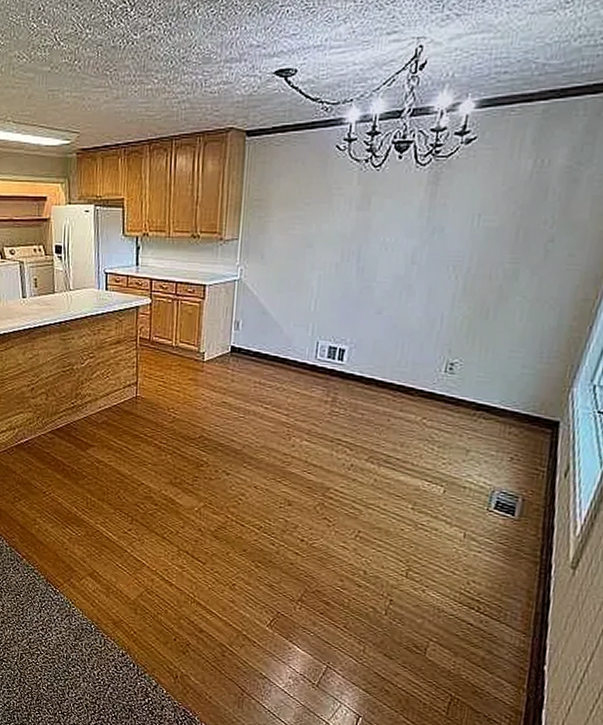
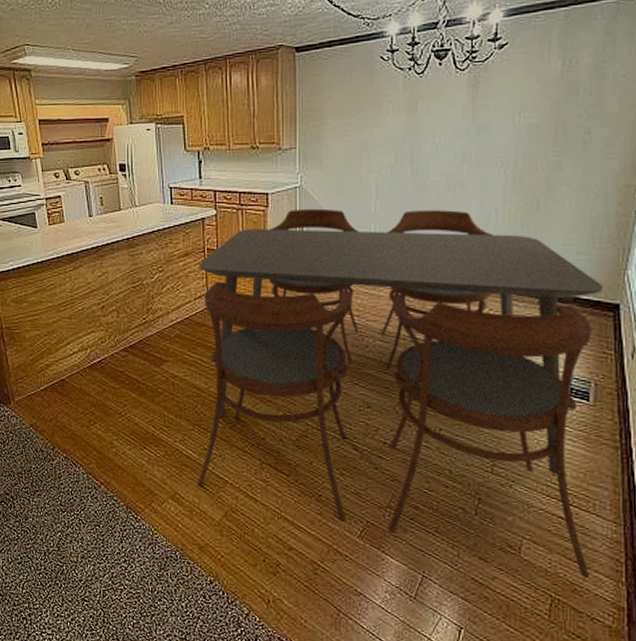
dining table with chairs: none [115,302,546,683] -> present [197,208,604,579]

